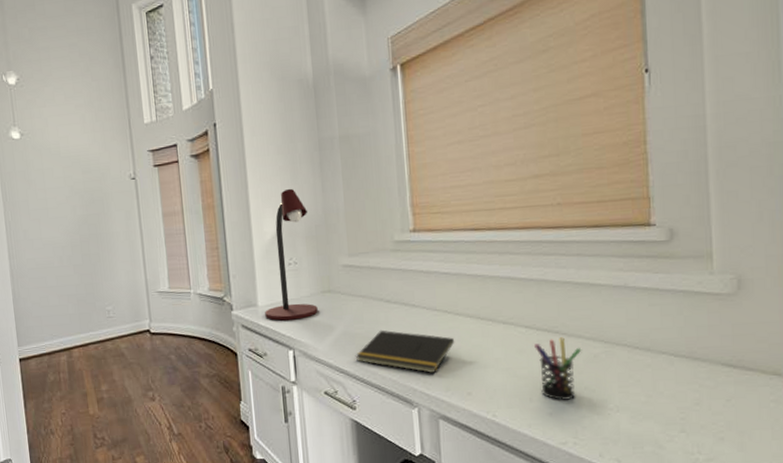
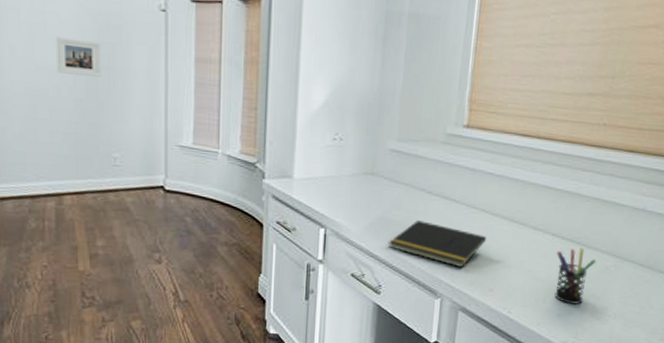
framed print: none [56,215,92,246] -> present [56,37,101,77]
desk lamp: present [265,188,318,321] -> none [300,58,362,198]

